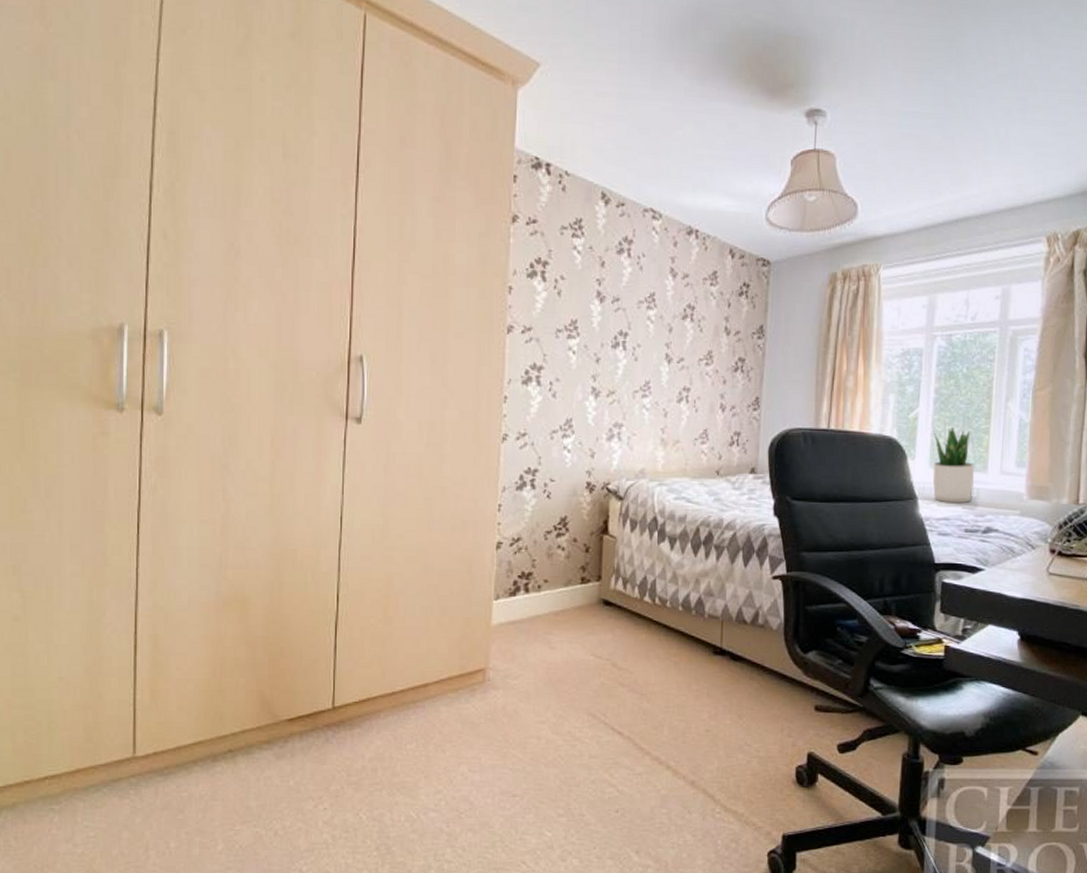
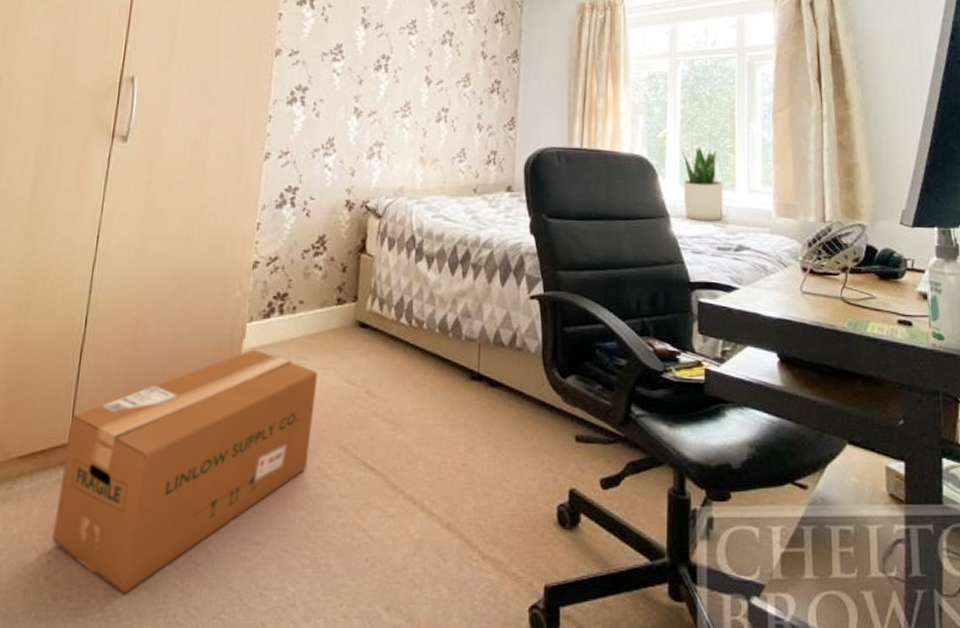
box: none [327,624,565,837] -> present [52,349,318,595]

